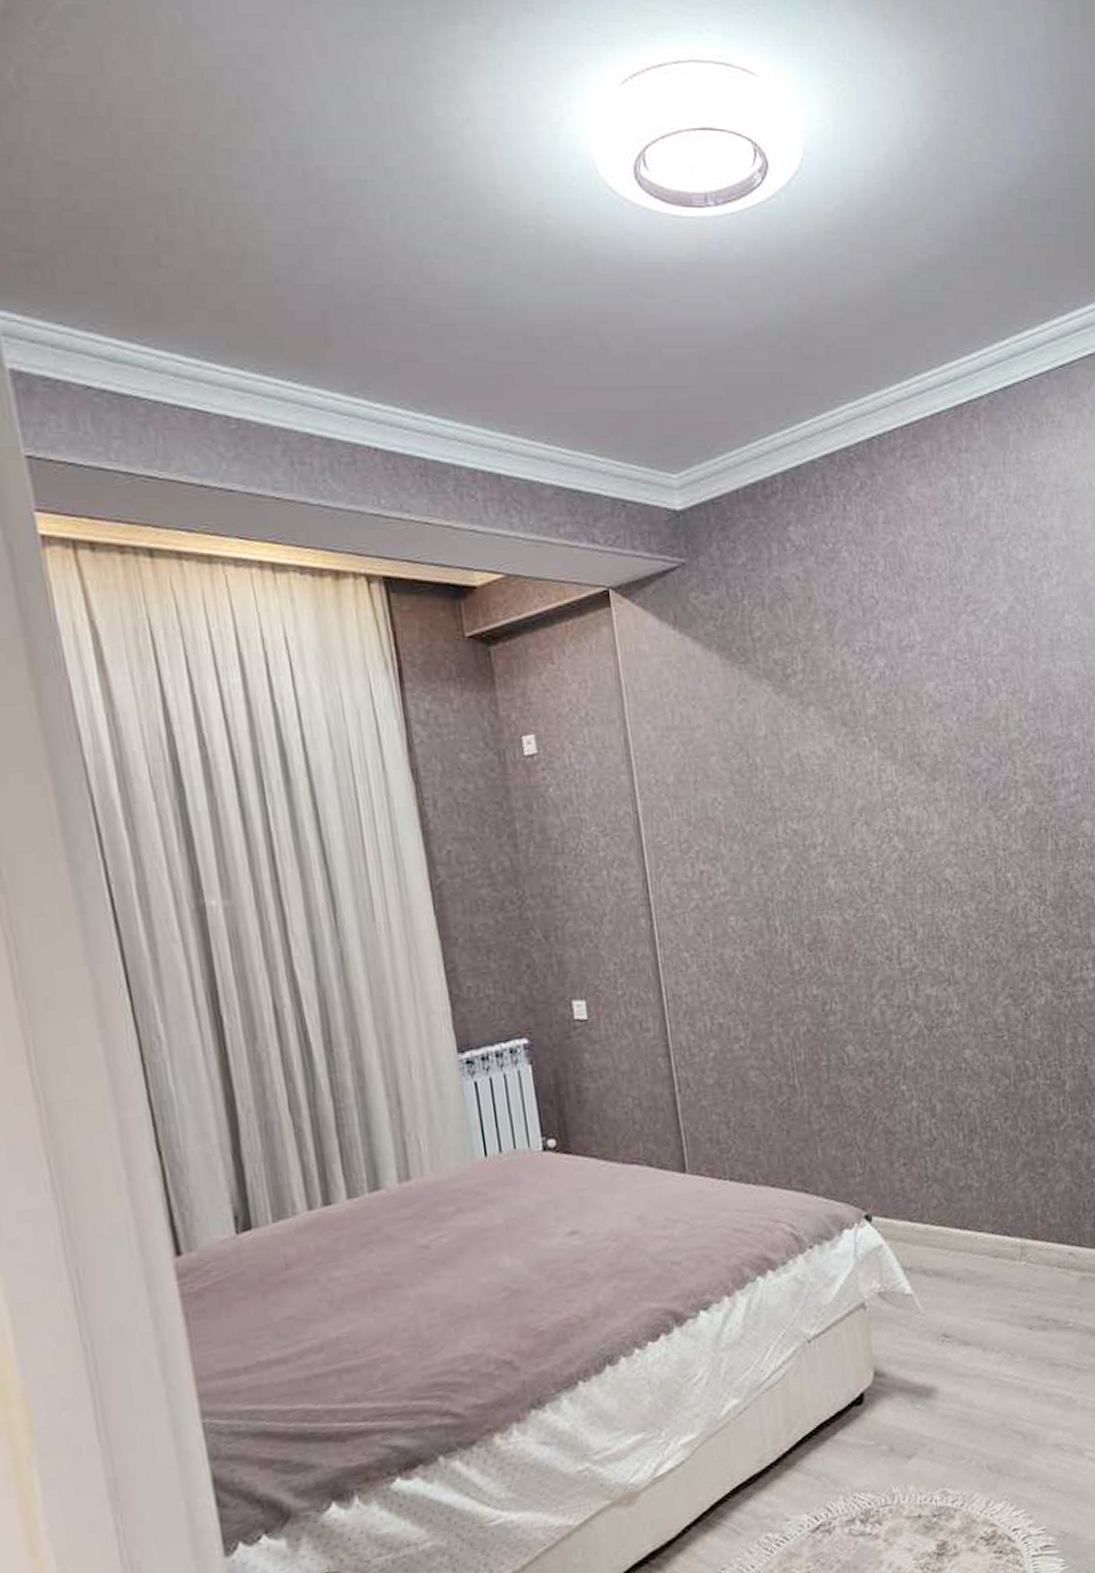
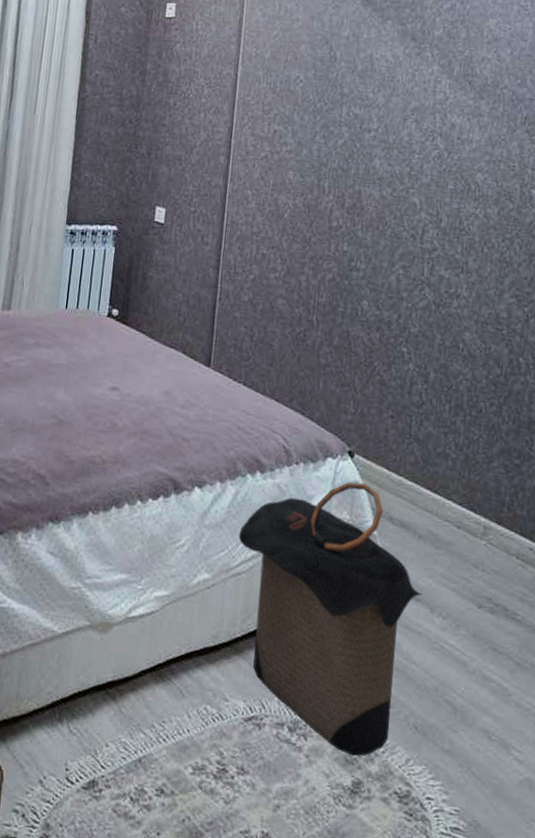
laundry hamper: none [762,1244,972,1521] -> present [238,482,423,756]

